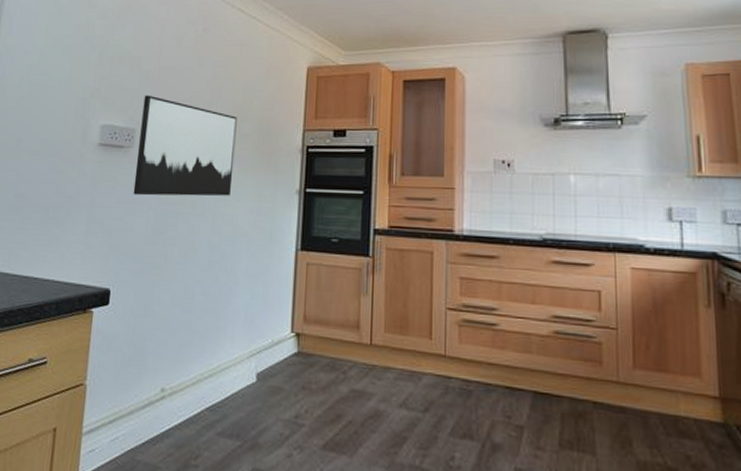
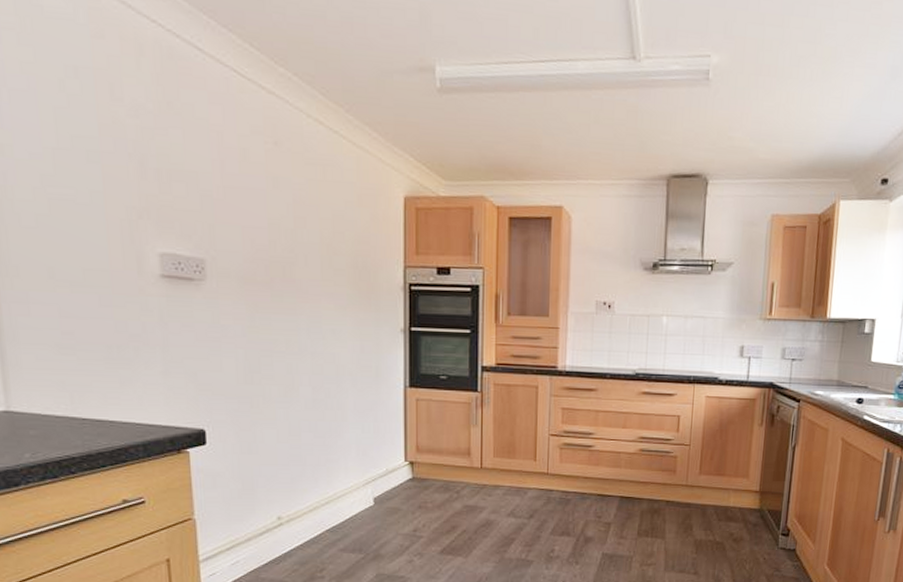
wall art: present [133,95,237,196] -> none [209,219,330,335]

